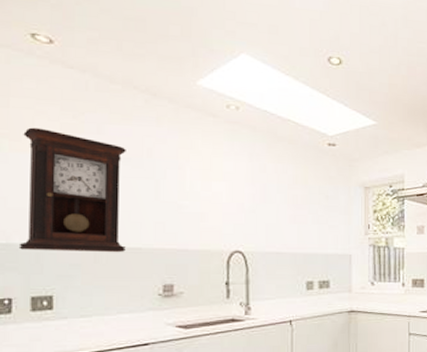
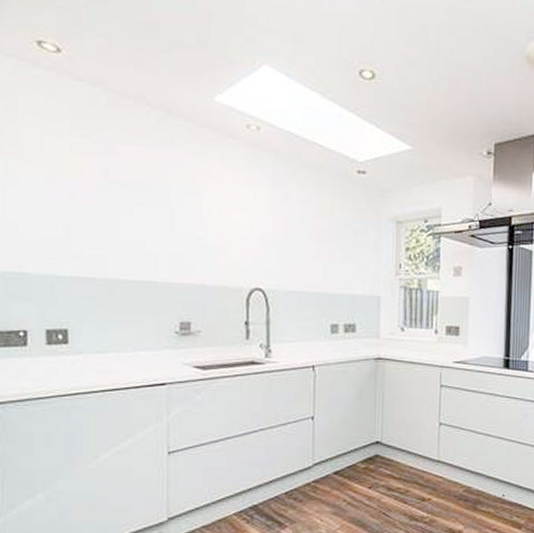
pendulum clock: present [18,127,126,253] -> none [32,147,141,286]

